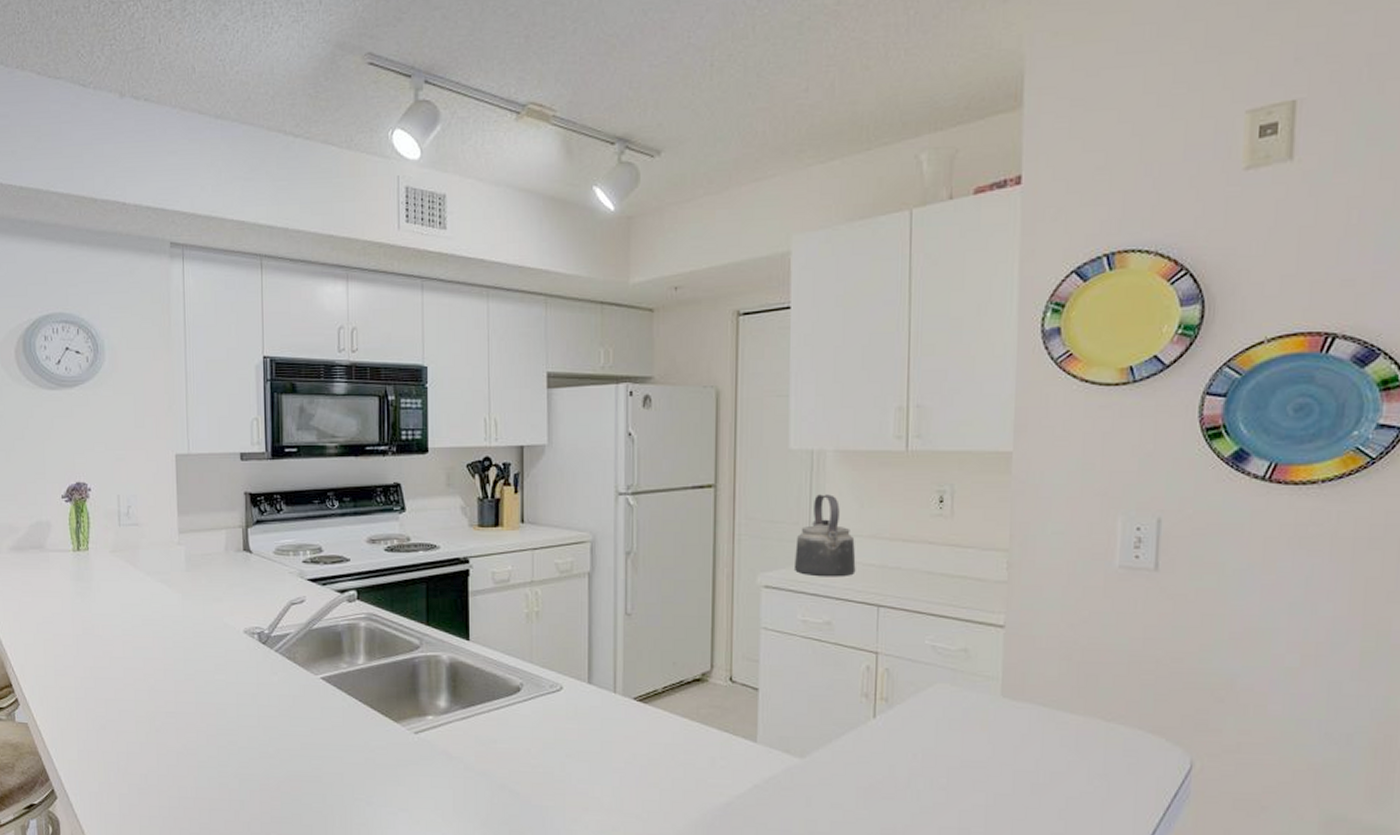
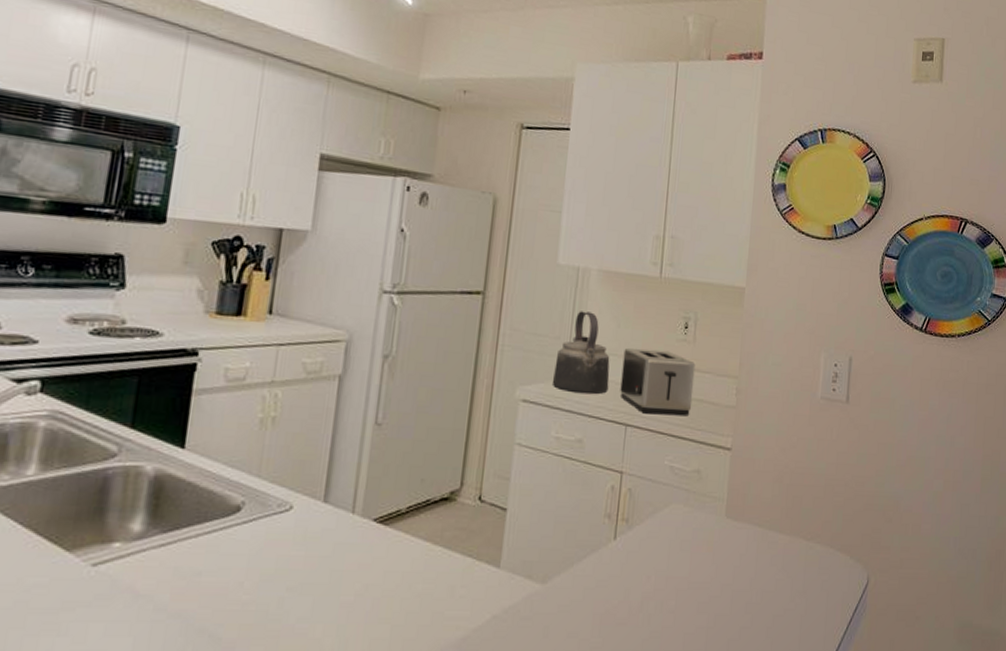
toaster: none [869,527,955,594] -> present [620,347,696,415]

